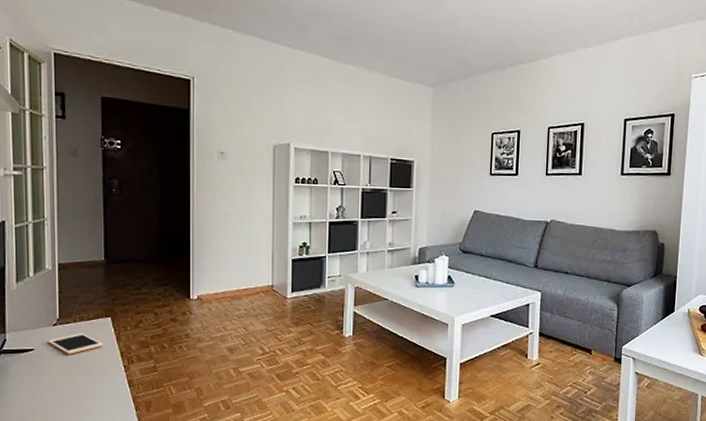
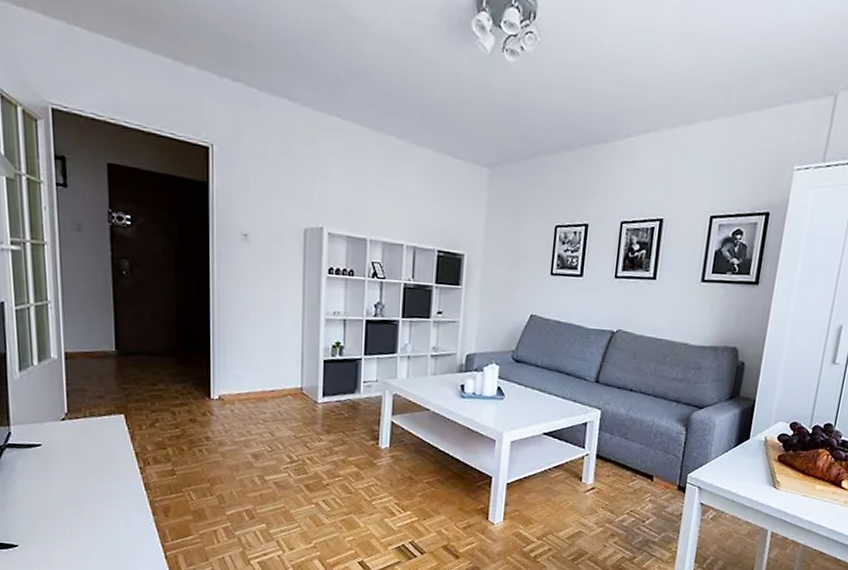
cell phone: present [48,333,103,355] -> none [56,429,116,452]

